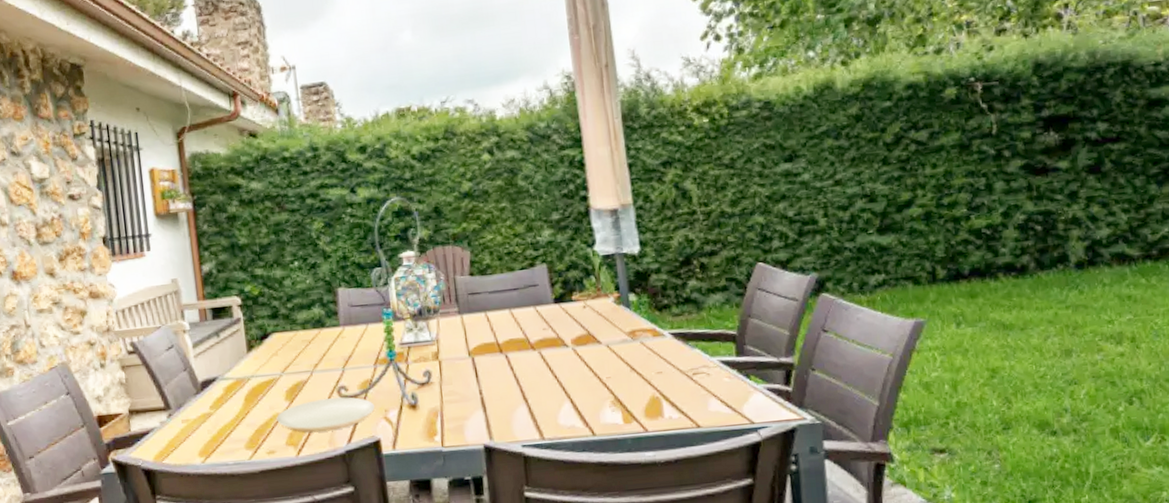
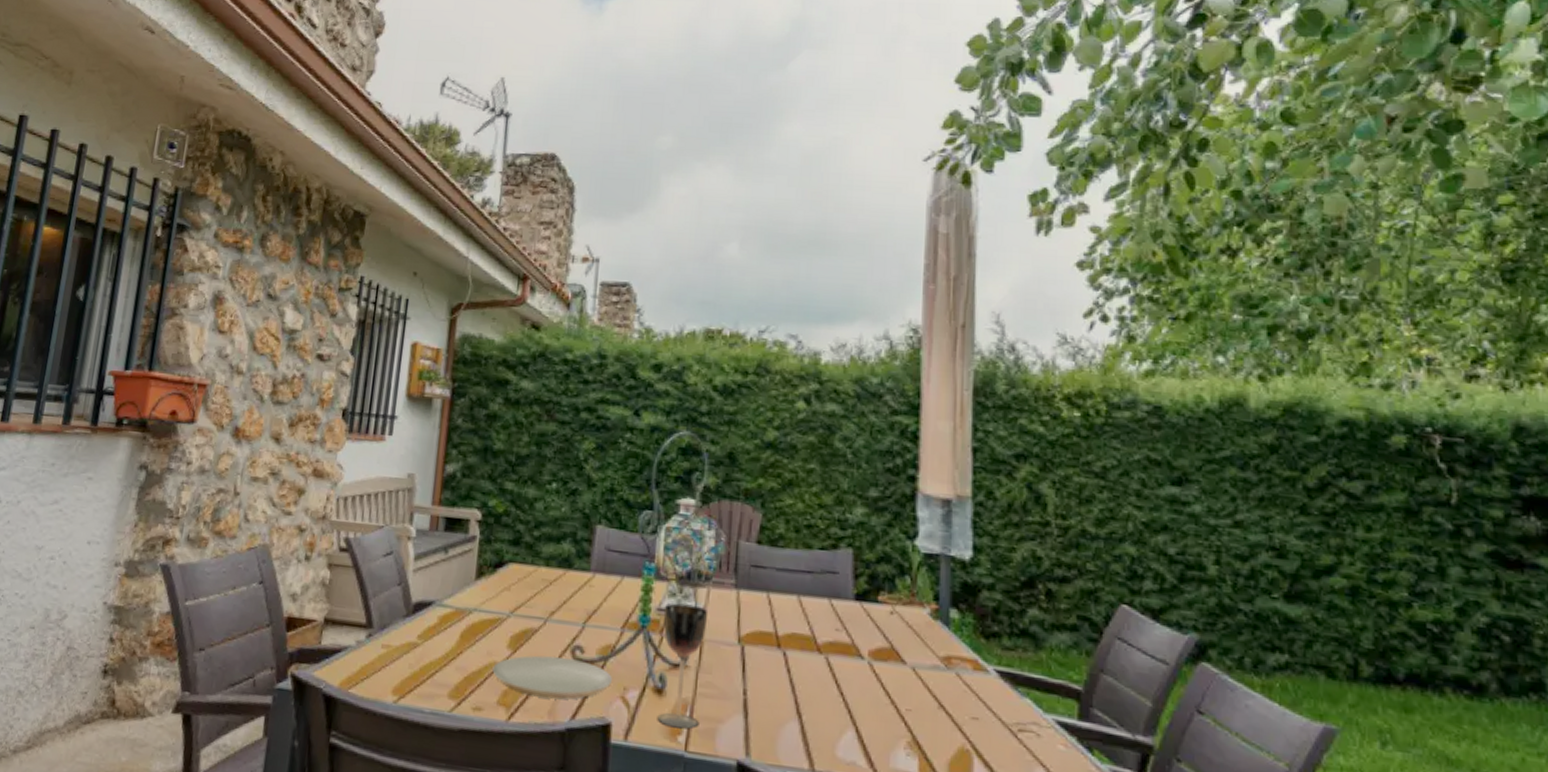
wineglass: none [405,334,450,432] -> present [657,603,709,729]

